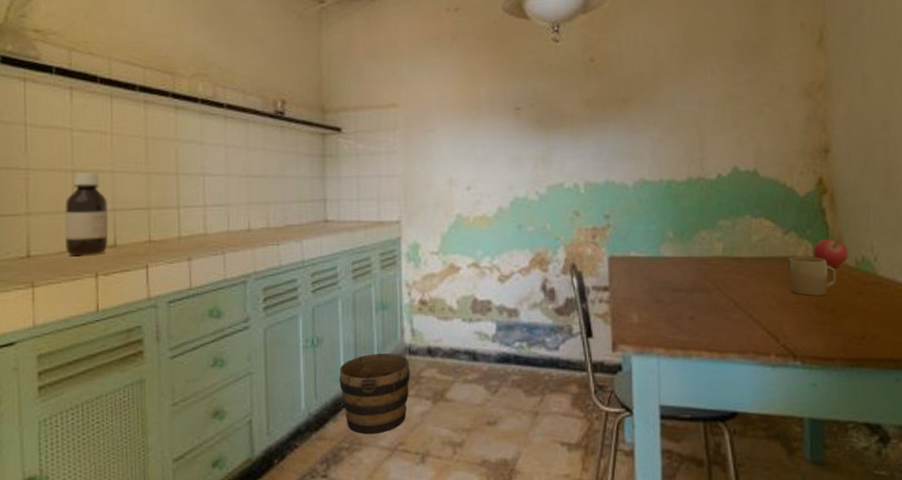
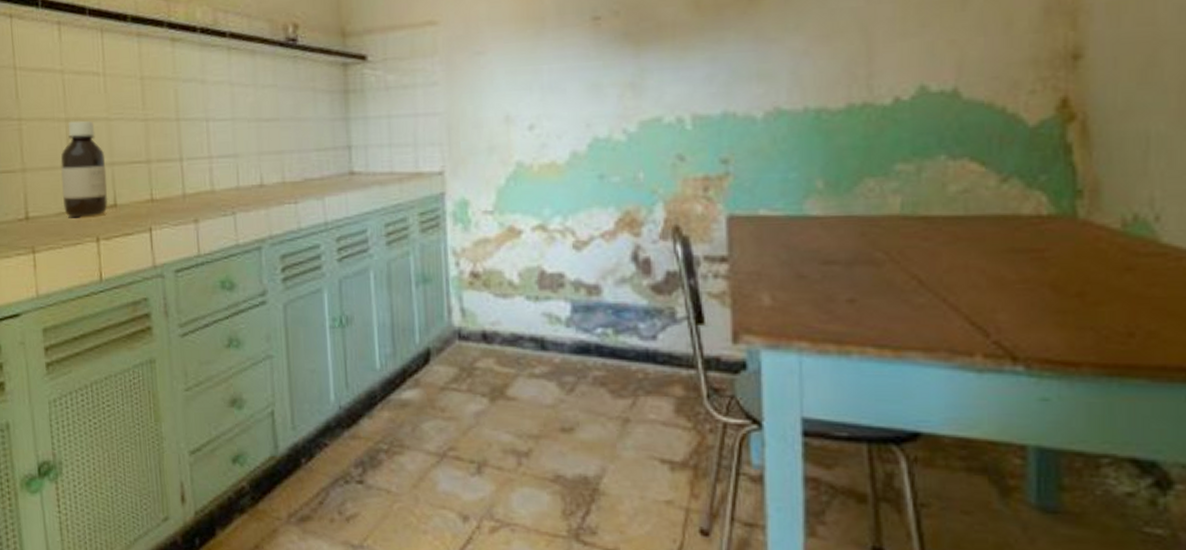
bucket: present [339,353,410,435] -> none [373,336,461,436]
mug: present [788,257,837,296] -> none [1006,215,1088,272]
fruit: present [813,238,849,267] -> none [1048,187,1111,230]

